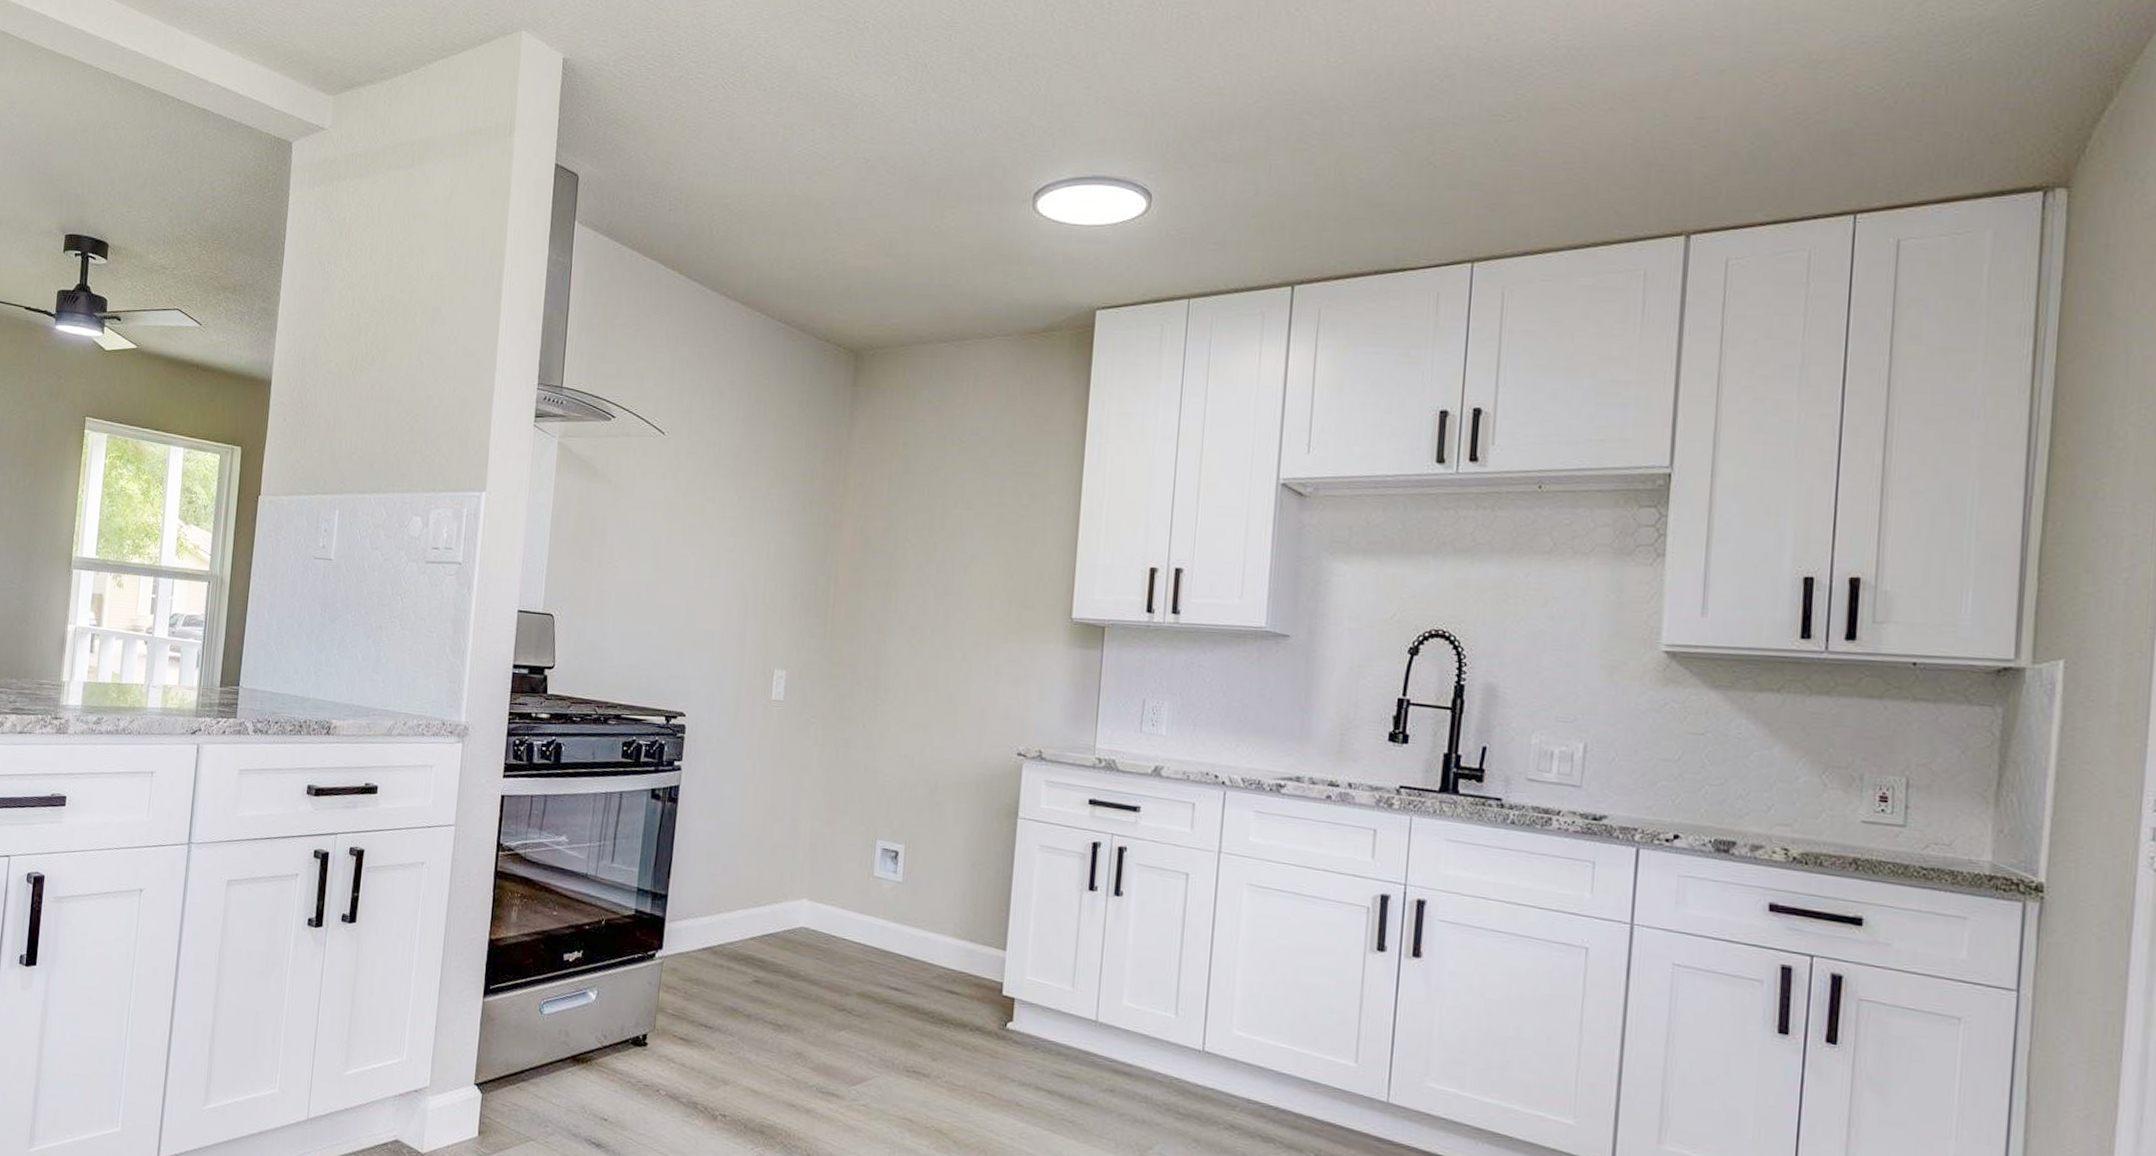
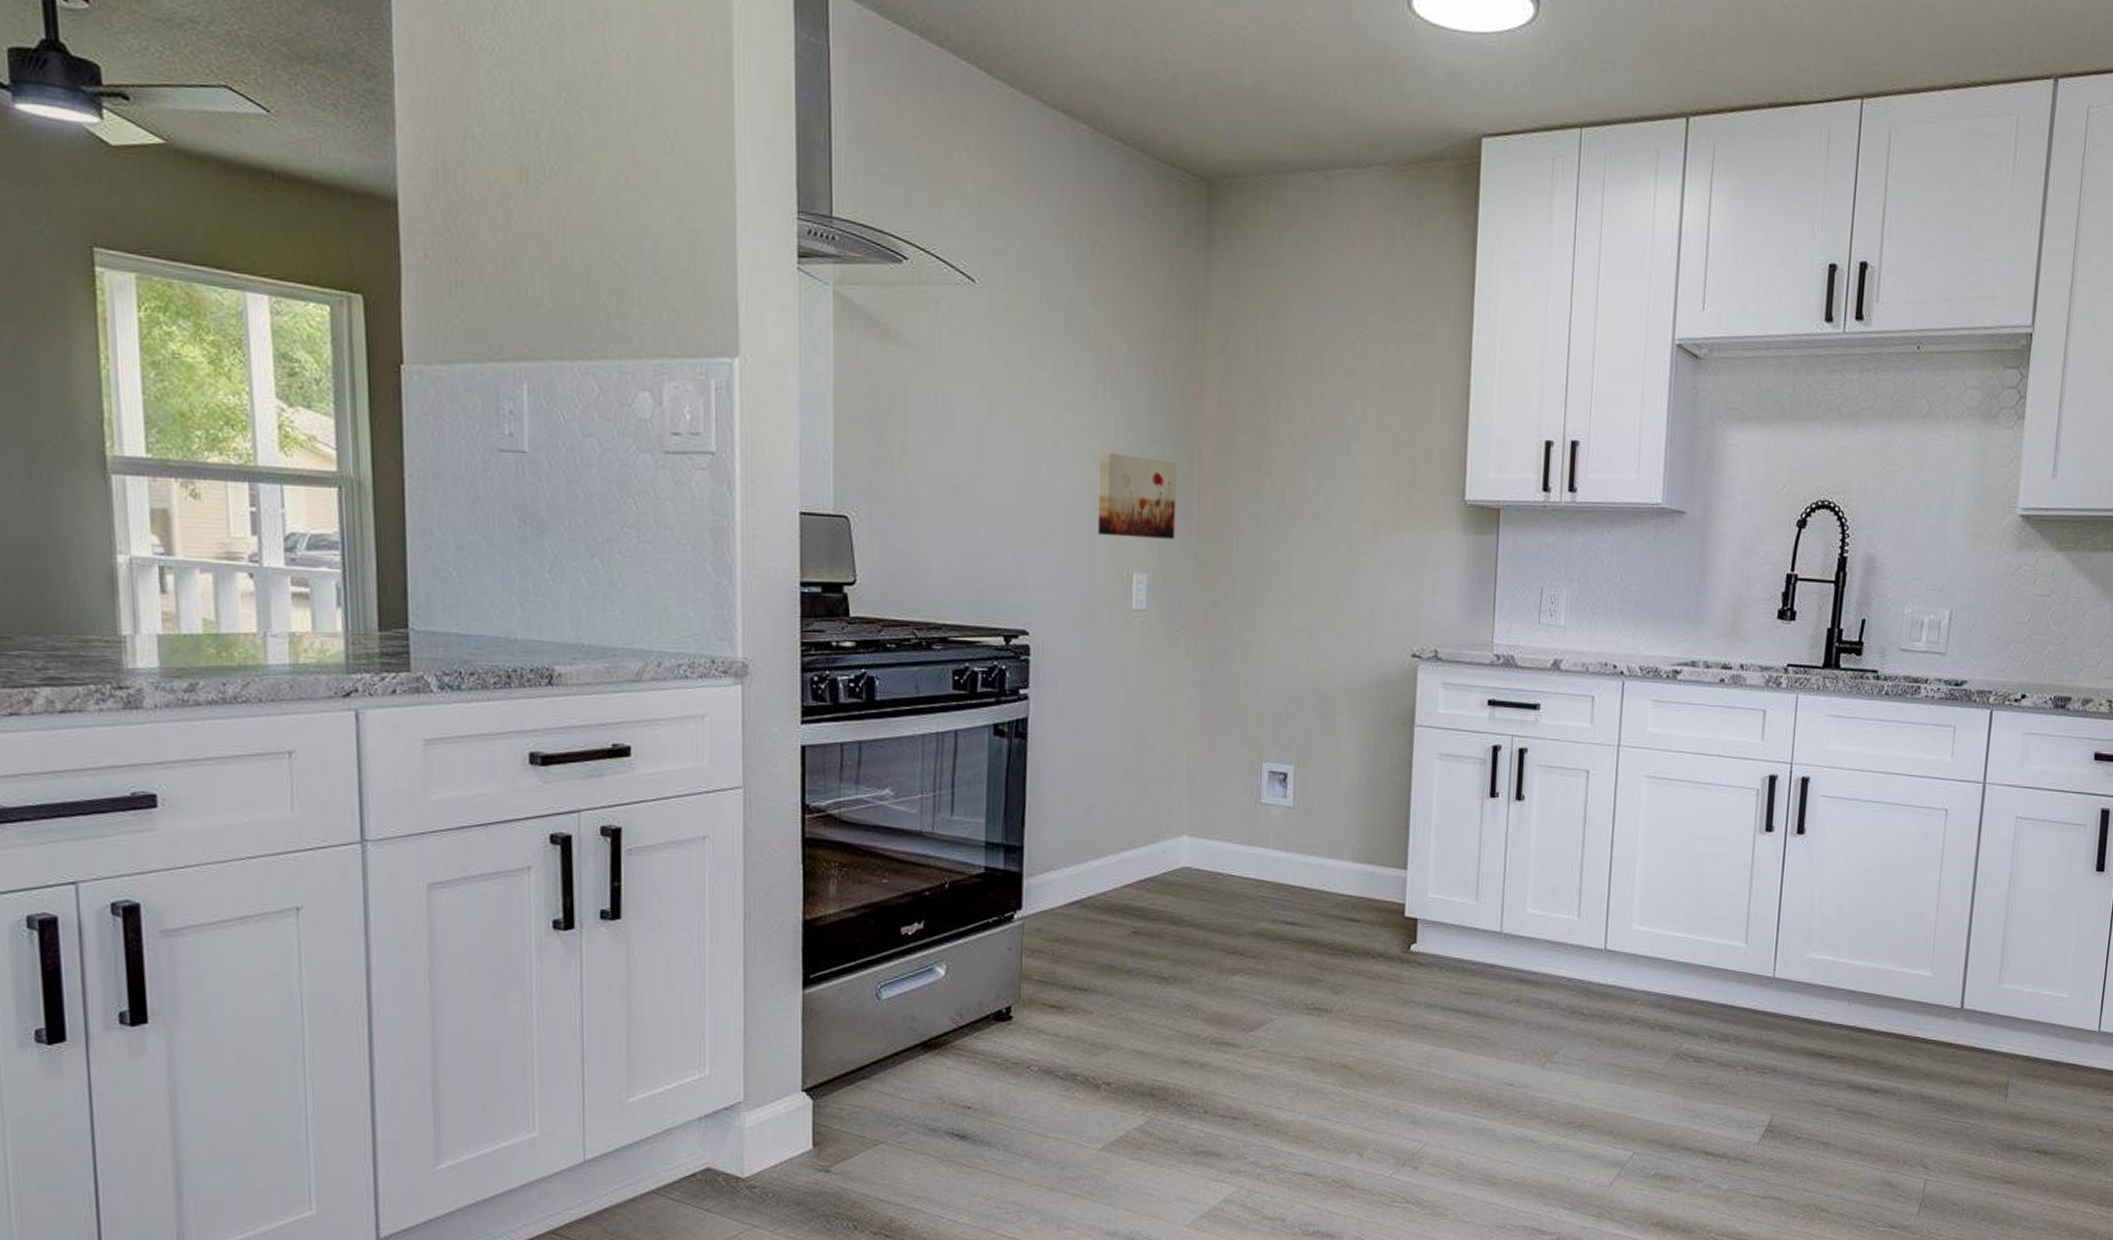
wall art: none [747,569,817,643] -> present [1097,452,1177,539]

